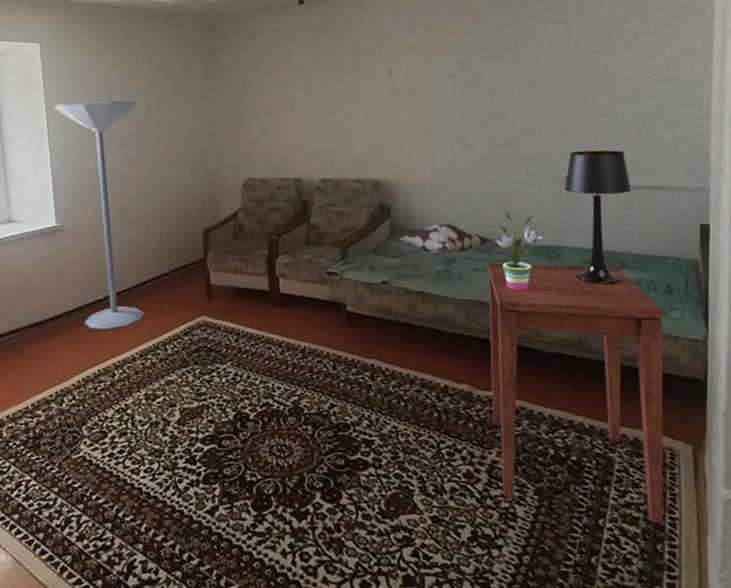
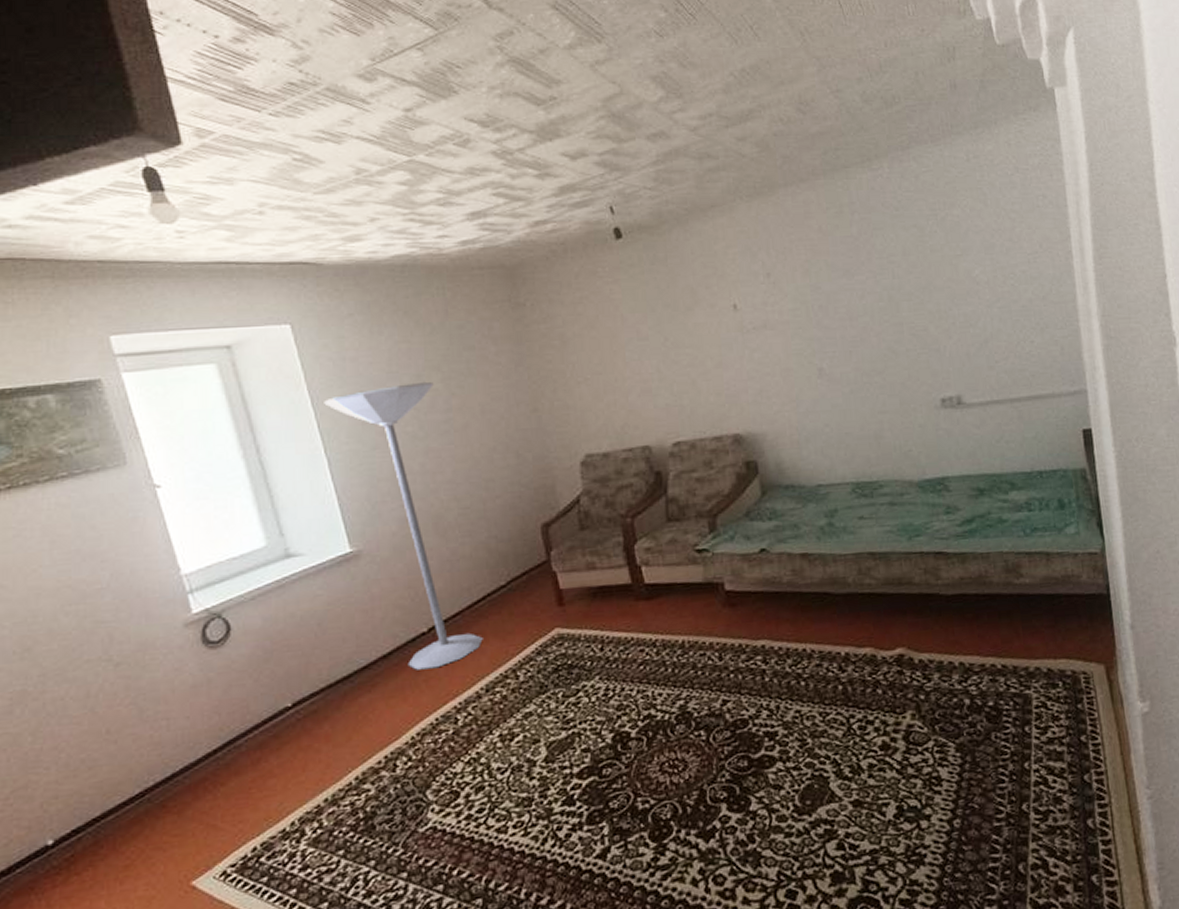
decorative pillow: present [399,223,491,256] -> none [772,471,872,509]
side table: present [488,263,664,523] -> none [873,489,1087,763]
potted plant: present [493,211,544,291] -> none [875,448,929,534]
table lamp: present [565,150,632,285] -> none [941,363,1014,512]

